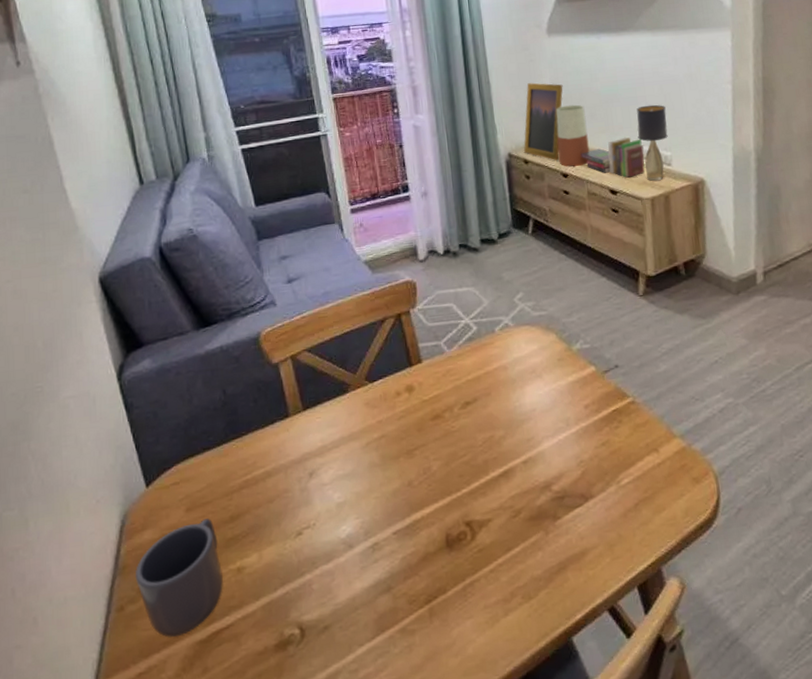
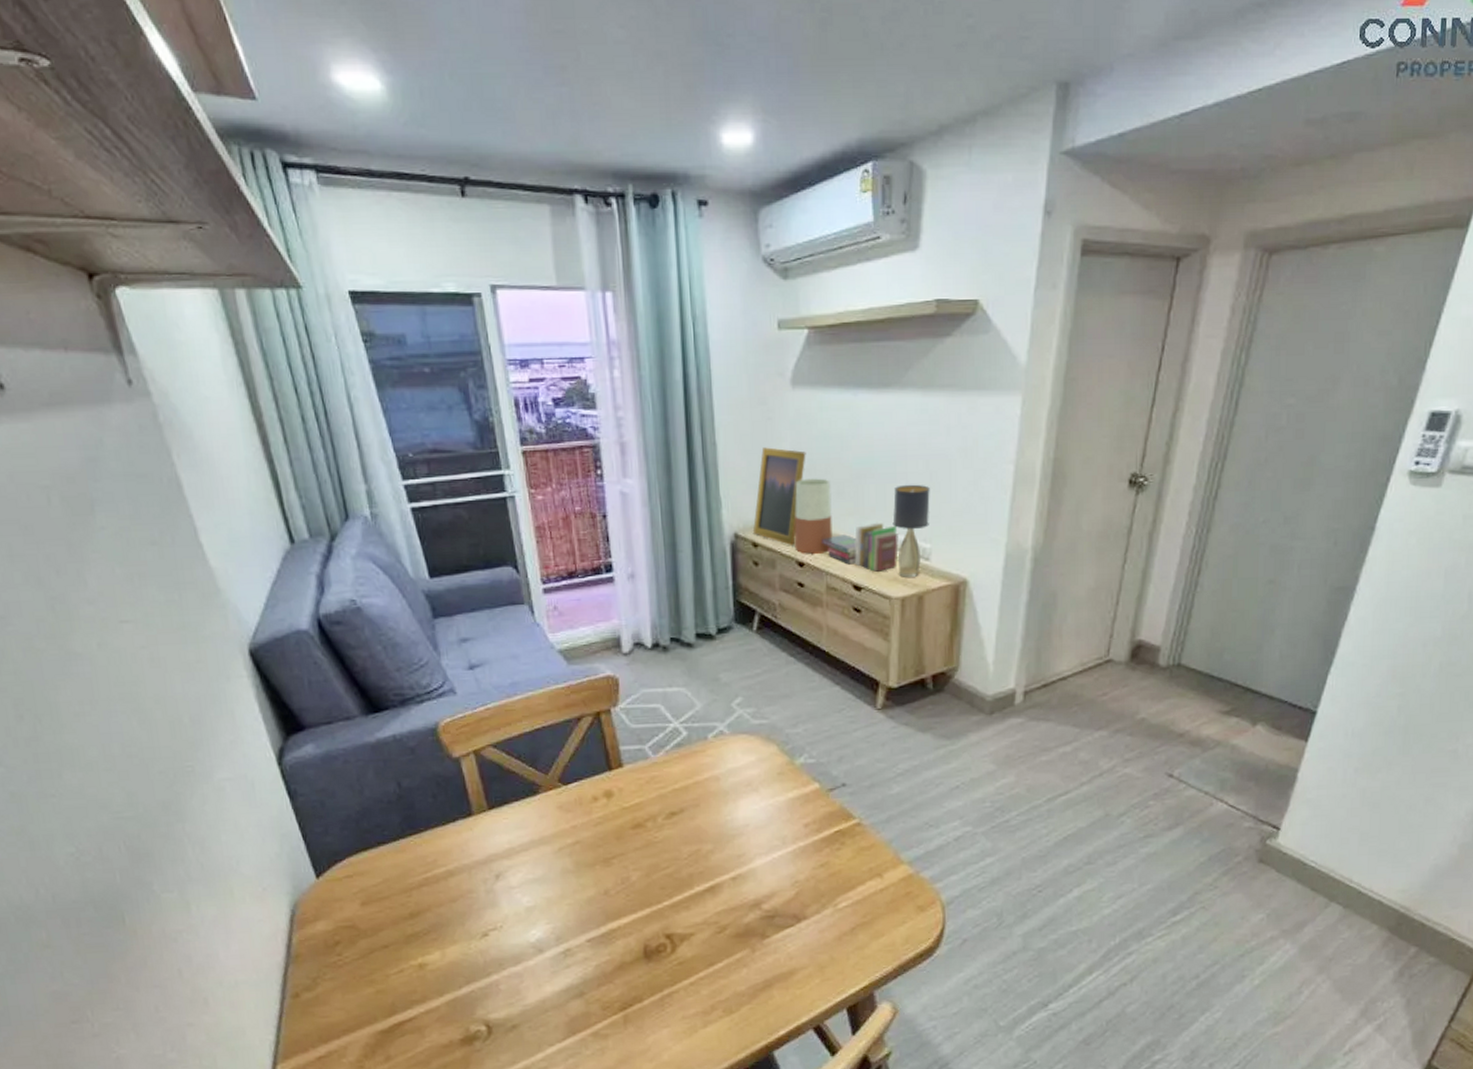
mug: present [135,518,223,637] -> none [309,914,404,1025]

